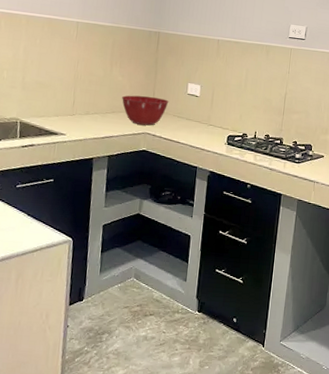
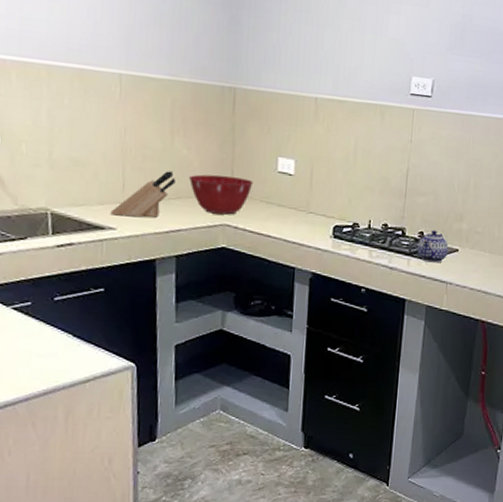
knife block: none [62,92,112,127] -> present [110,171,176,218]
teapot: none [291,140,317,166] -> present [417,230,449,263]

